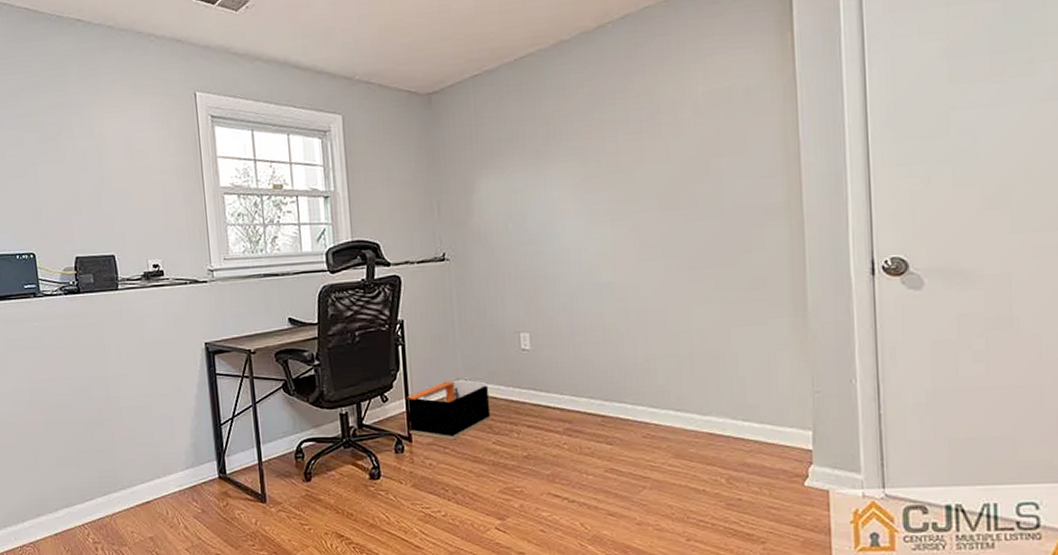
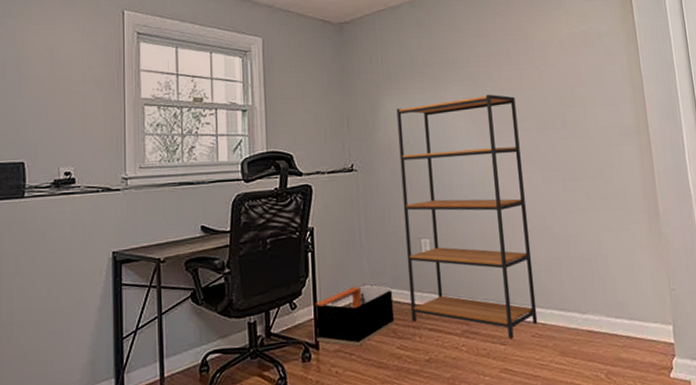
bookshelf: none [493,170,650,439] -> present [396,94,538,339]

